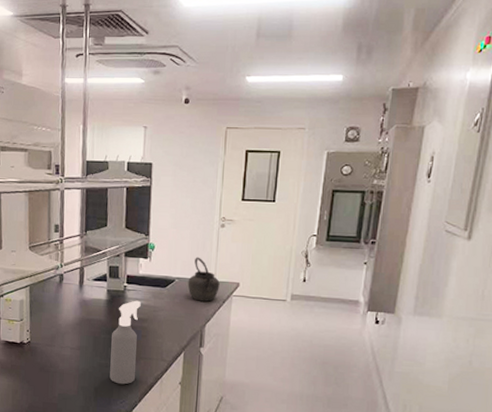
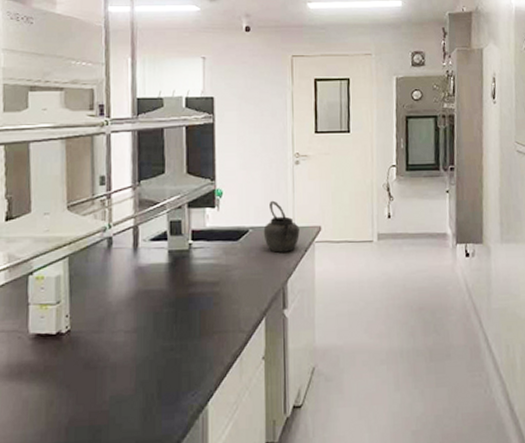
spray bottle: present [110,300,141,385] -> none [176,260,210,371]

